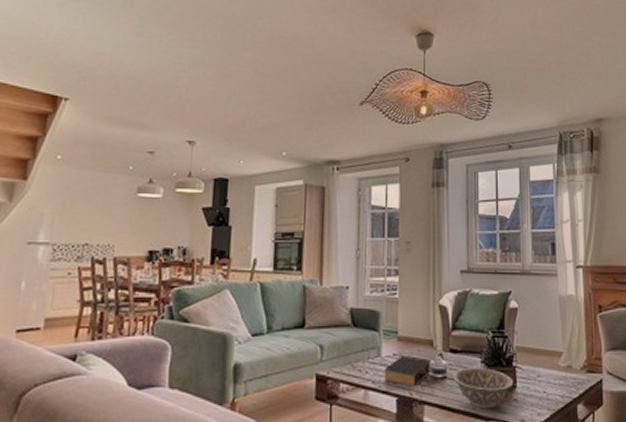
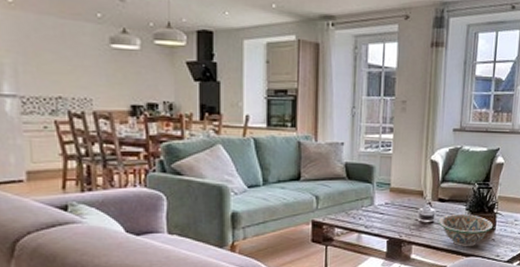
book: present [384,356,430,387] -> none [376,204,420,231]

